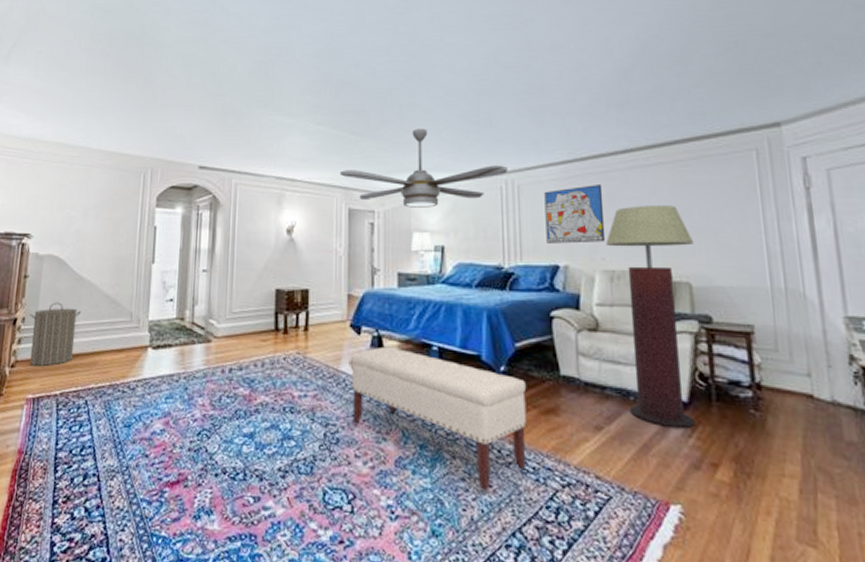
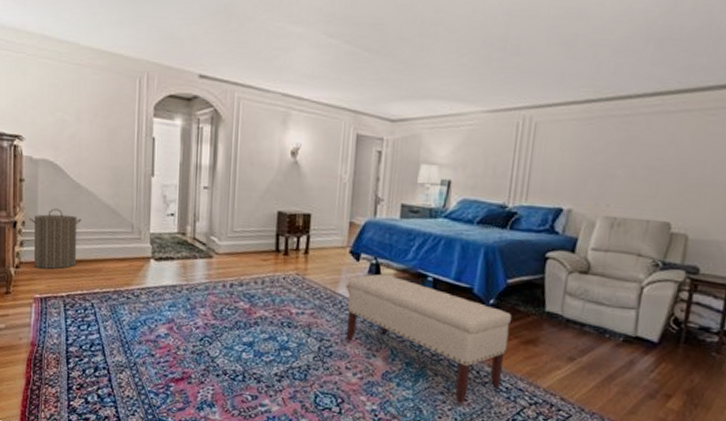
ceiling fan: present [339,128,508,208] -> none [349,50,528,140]
wall art: present [544,185,606,244] -> none [554,128,623,189]
floor lamp: present [606,205,695,429] -> none [602,153,702,365]

